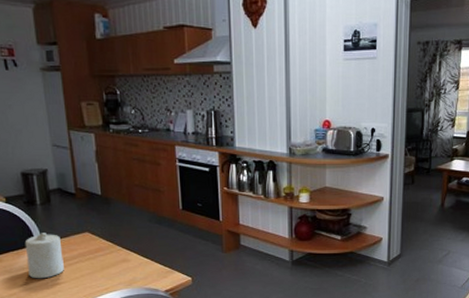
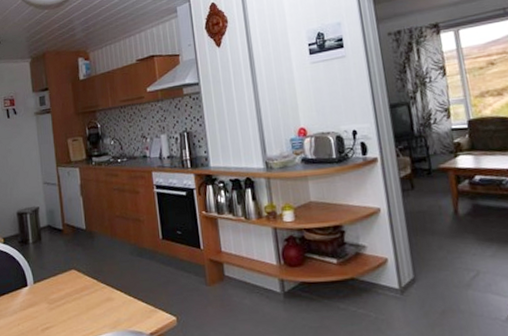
candle: present [24,233,64,279] -> none [18,272,53,323]

